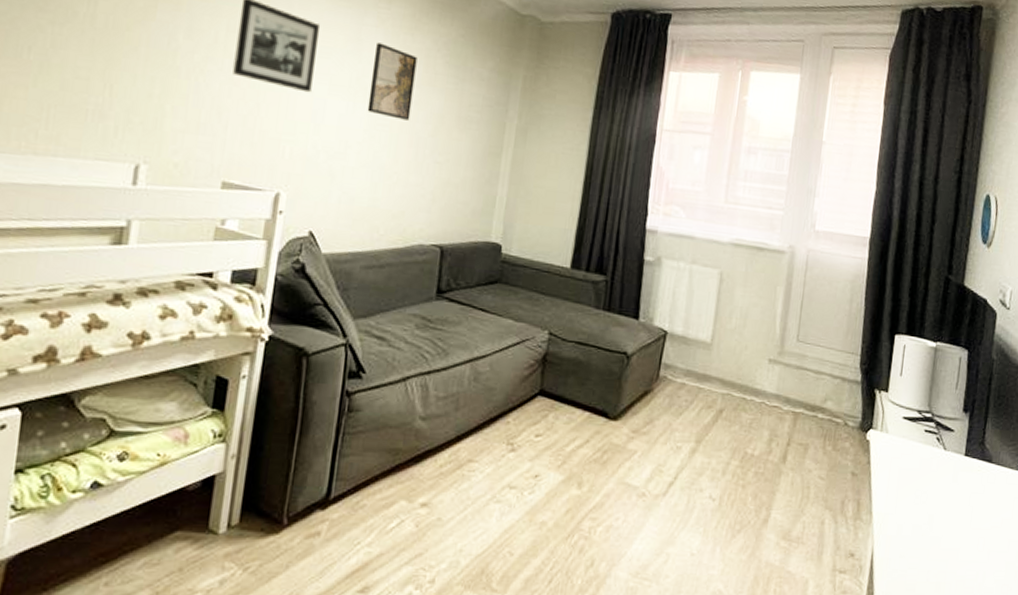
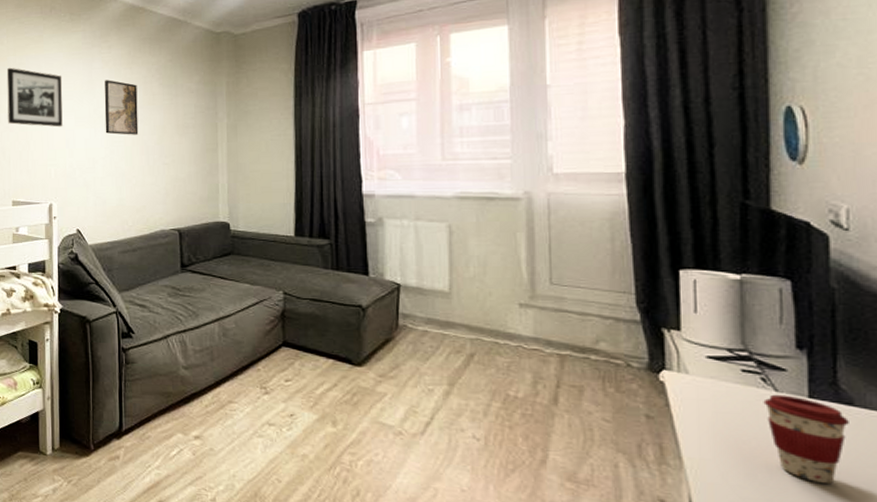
coffee cup: none [935,452,987,533] -> present [763,394,849,484]

